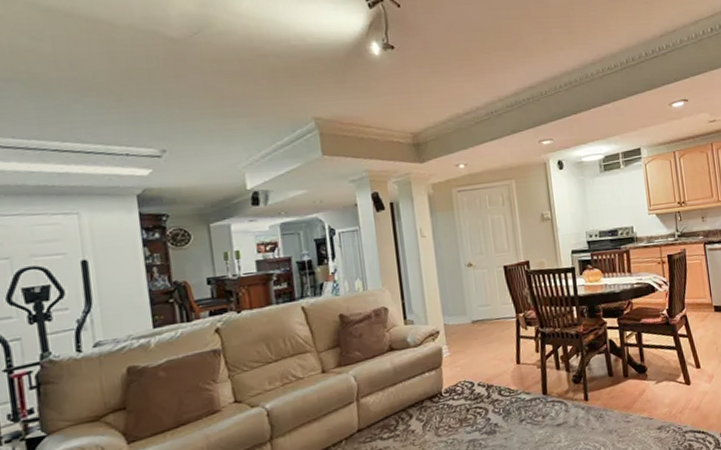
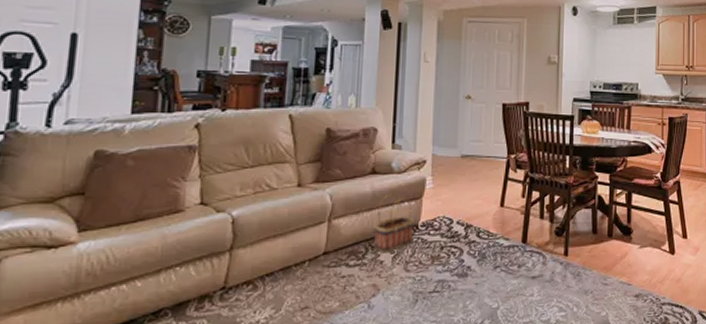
basket: none [400,366,440,423] -> present [373,193,415,253]

